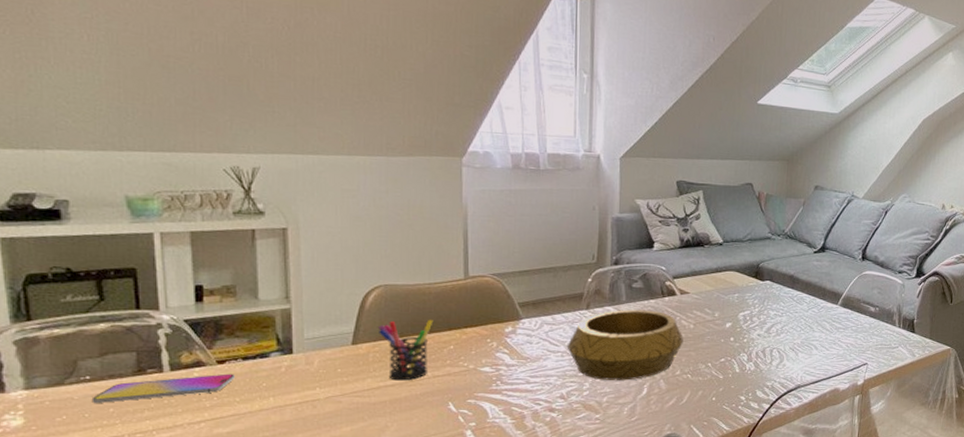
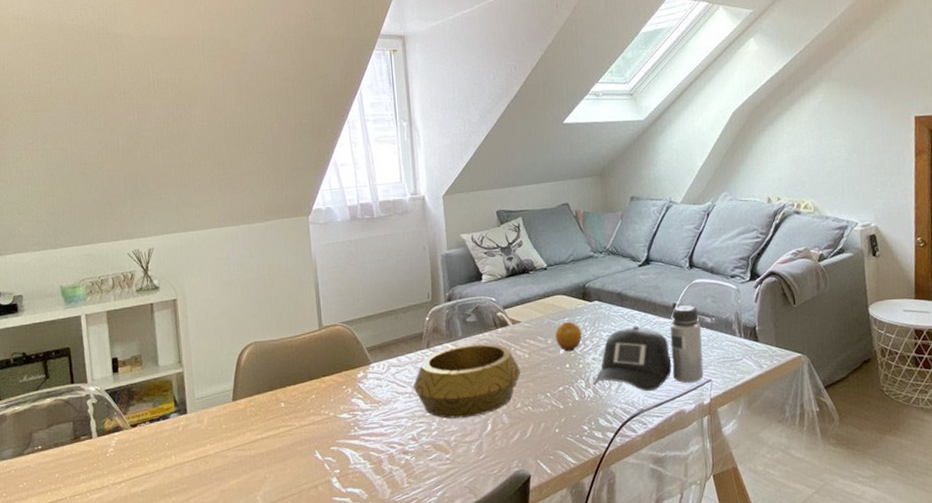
smartphone: present [91,373,235,403] -> none [43,436,145,470]
pen holder: present [379,319,434,381] -> none [253,371,297,433]
fruit: none [723,297,751,326] -> present [555,321,583,352]
water bottle: none [754,289,866,370] -> present [592,301,704,392]

